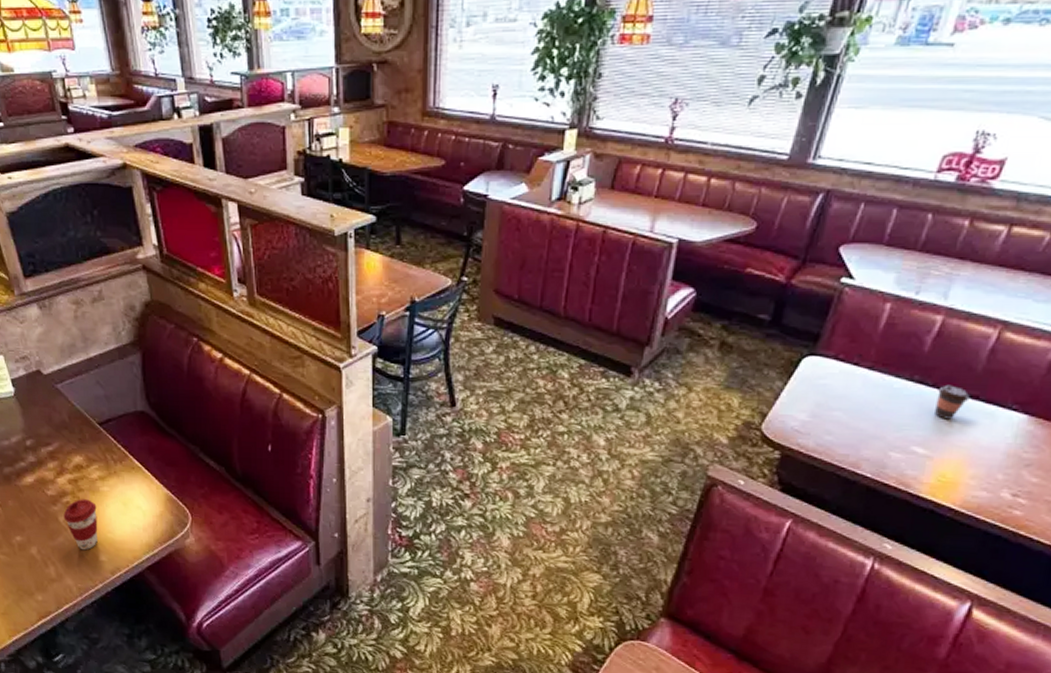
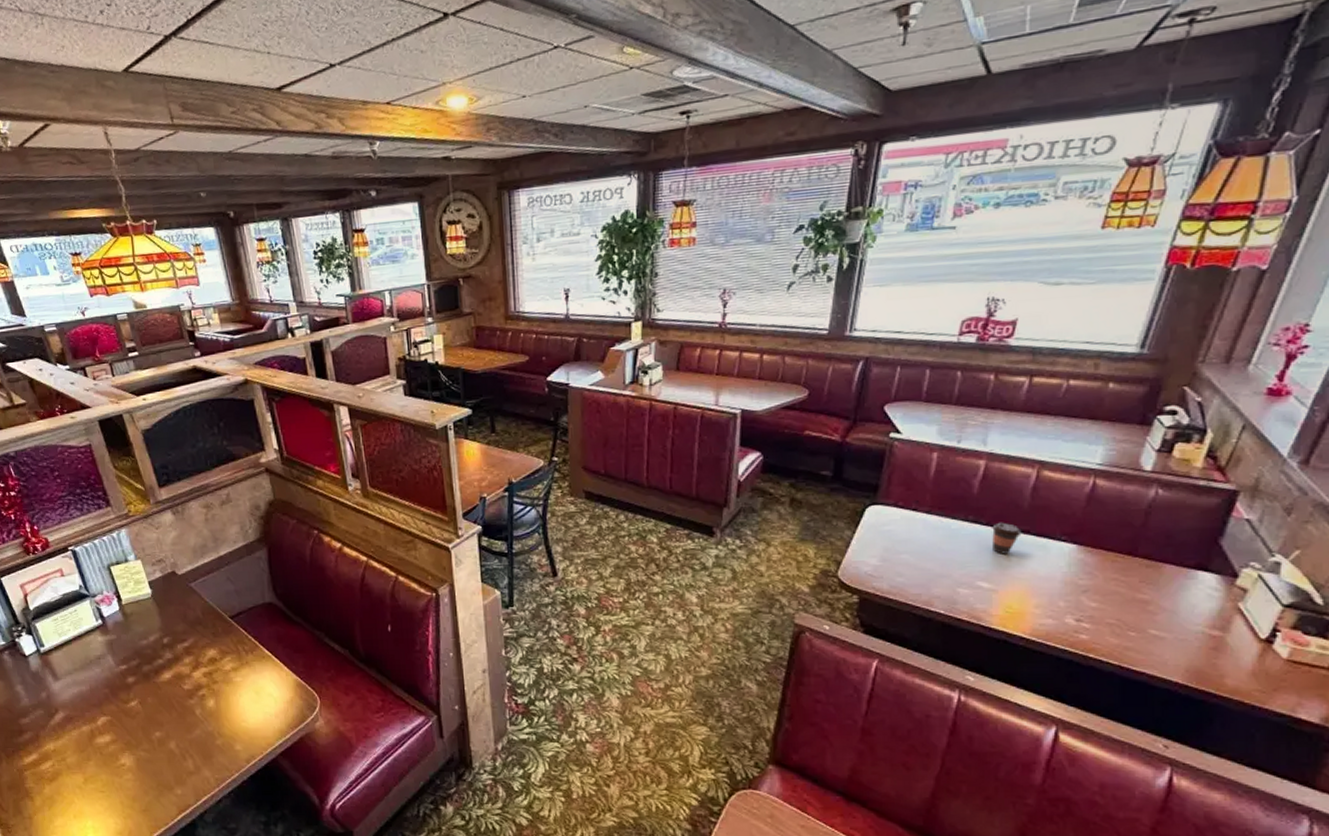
coffee cup: present [63,499,98,551] -> none [199,691,233,741]

